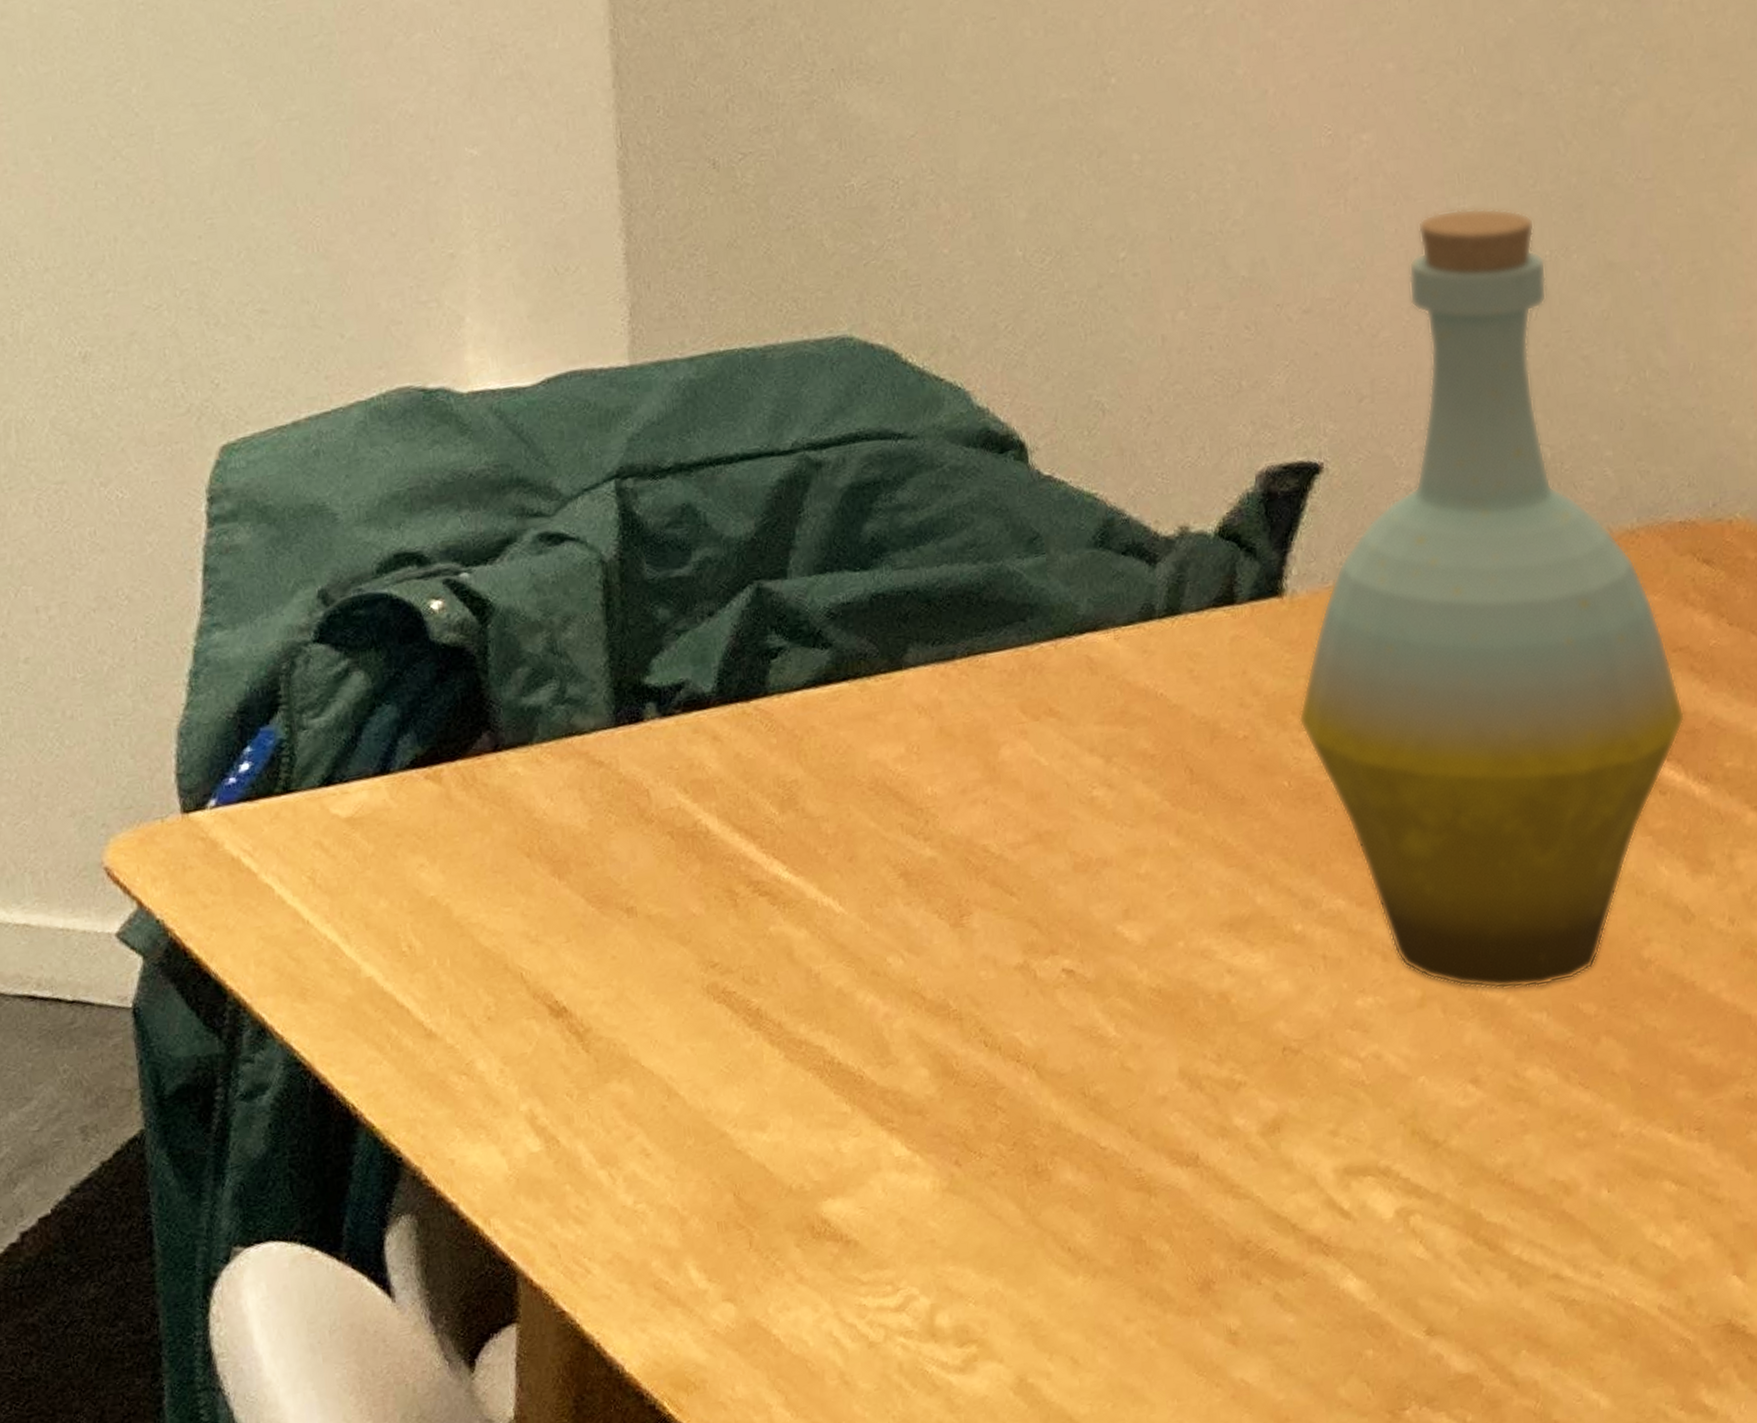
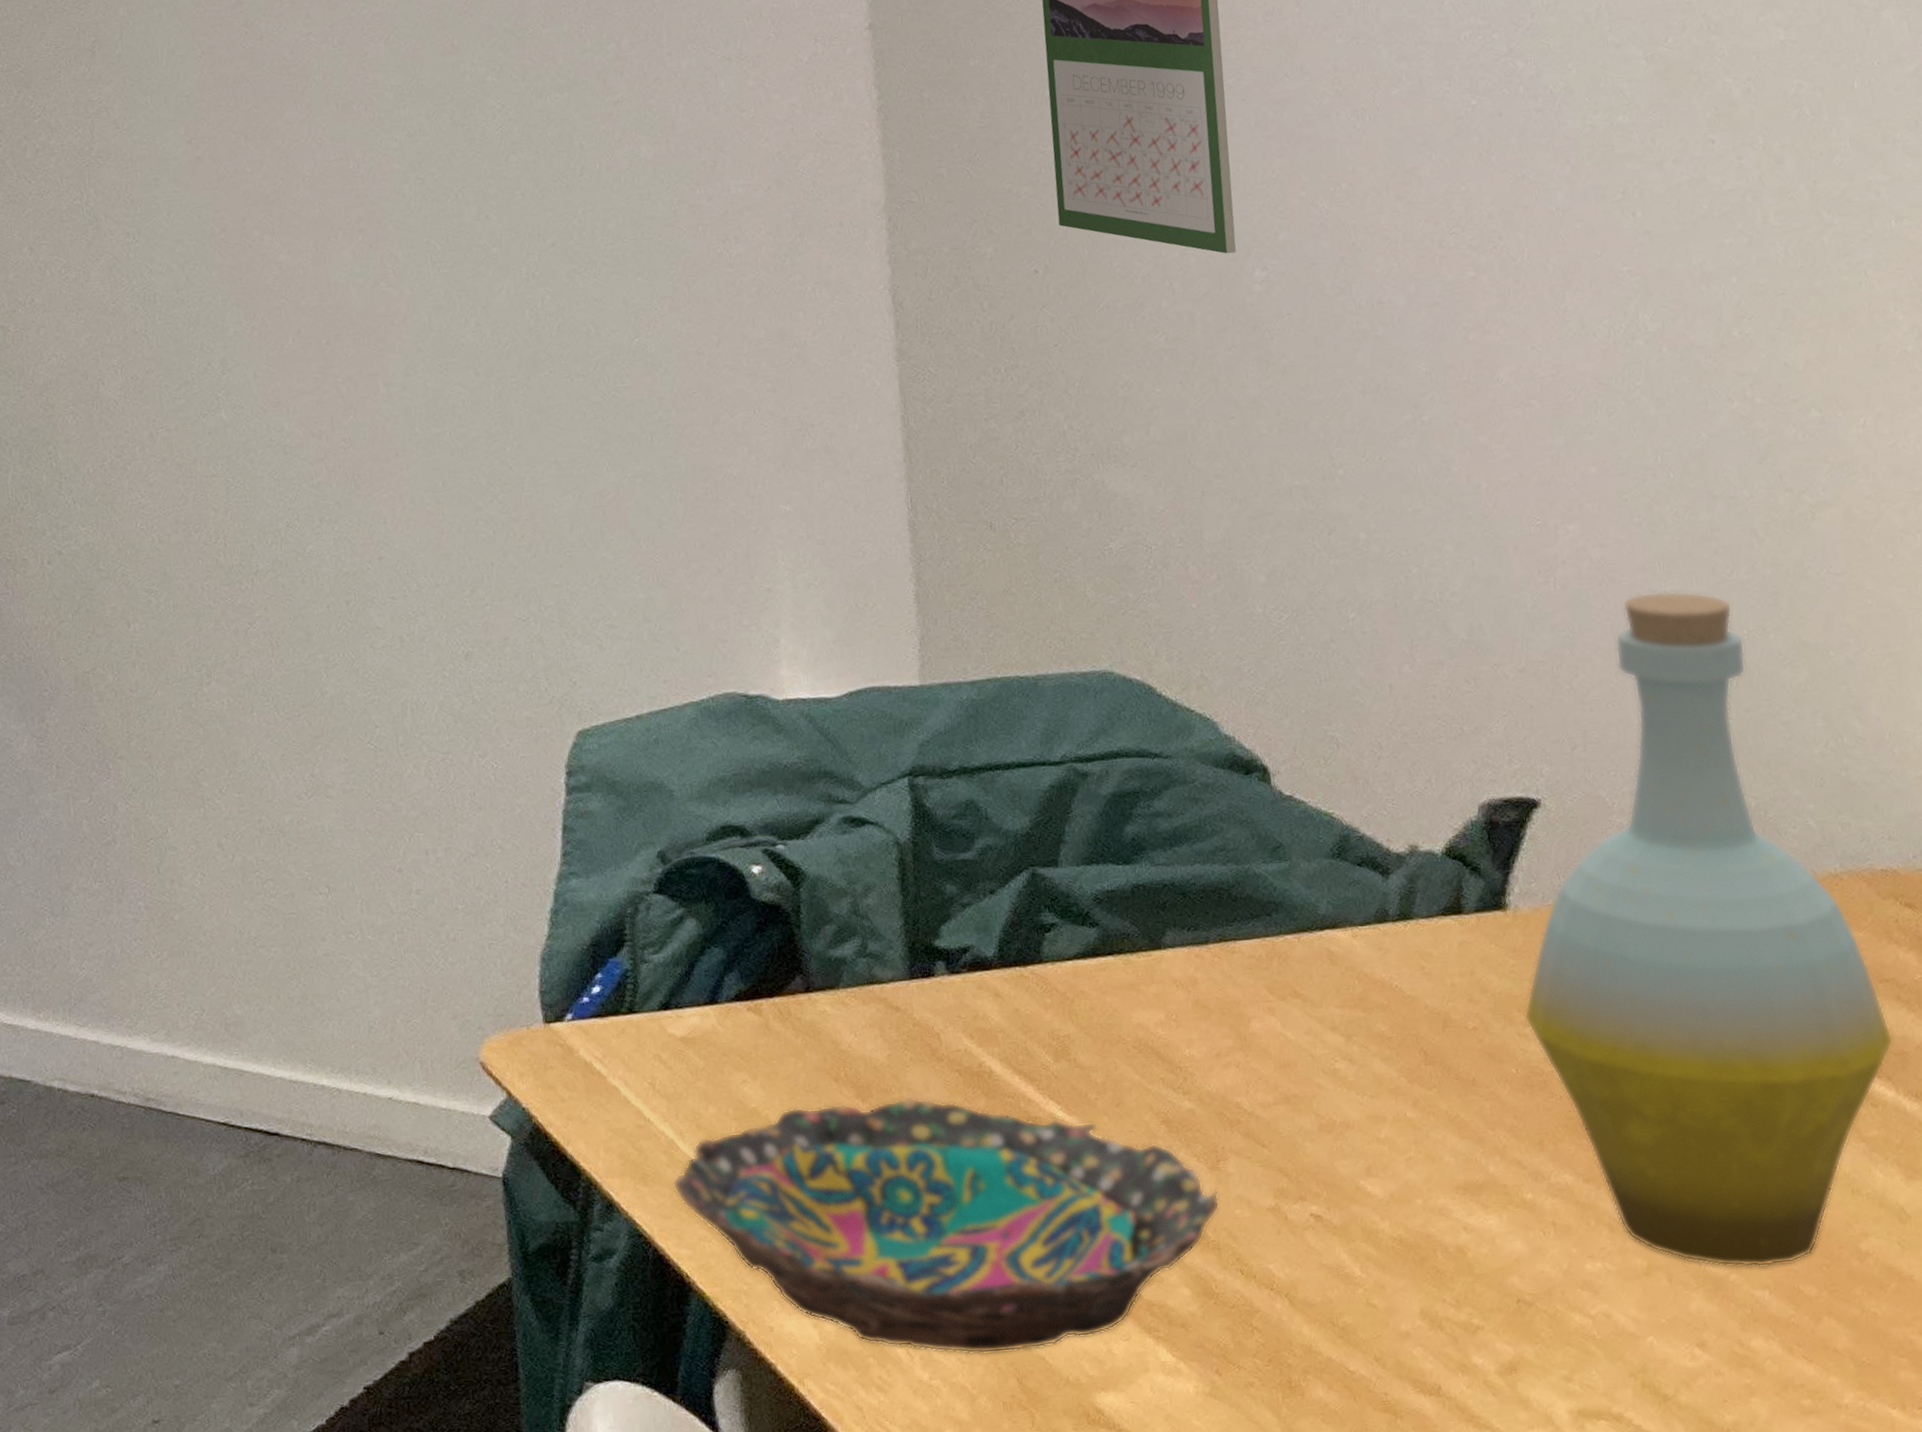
bowl: none [336,869,963,1171] -> present [672,1097,1220,1354]

